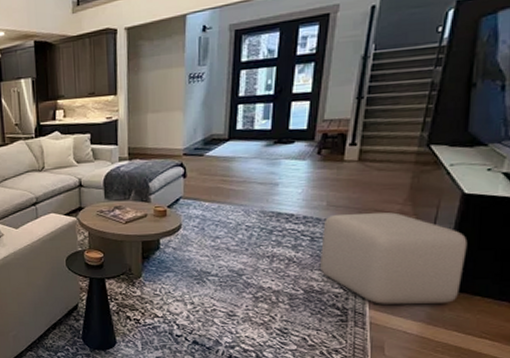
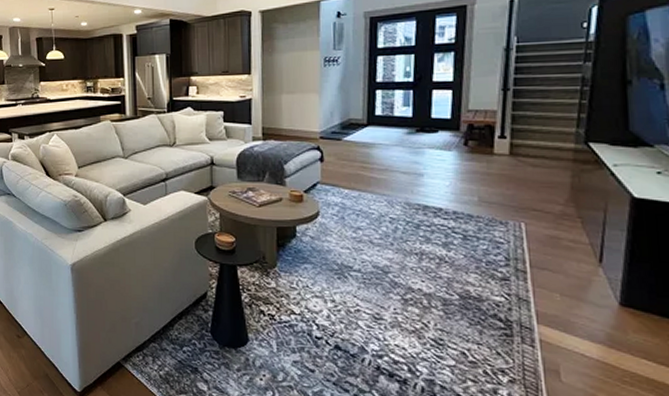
pouf: present [320,212,468,304] -> none [475,212,646,324]

